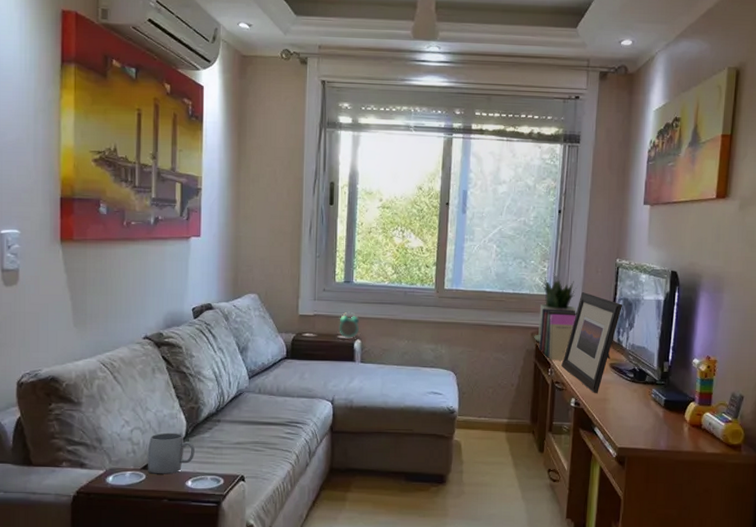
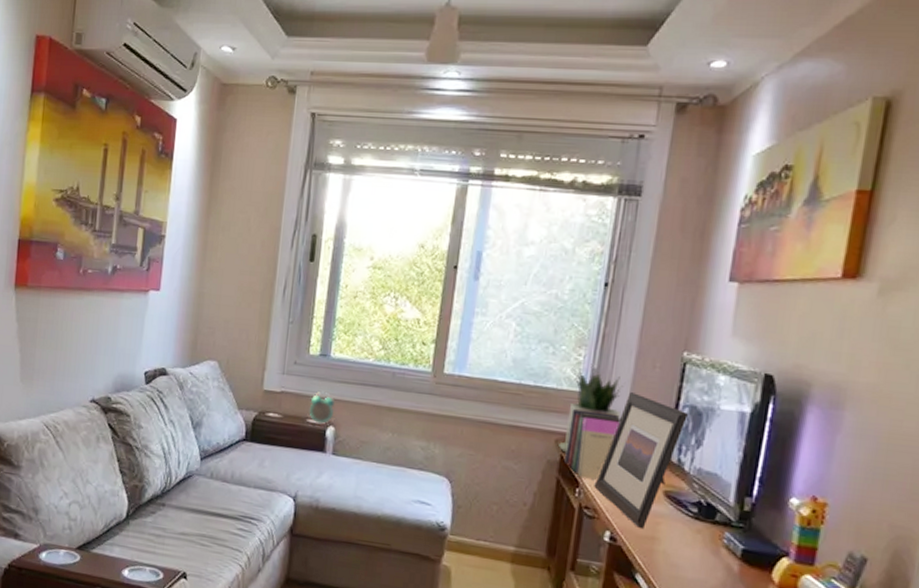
mug: present [147,432,195,474] -> none [83,511,135,559]

